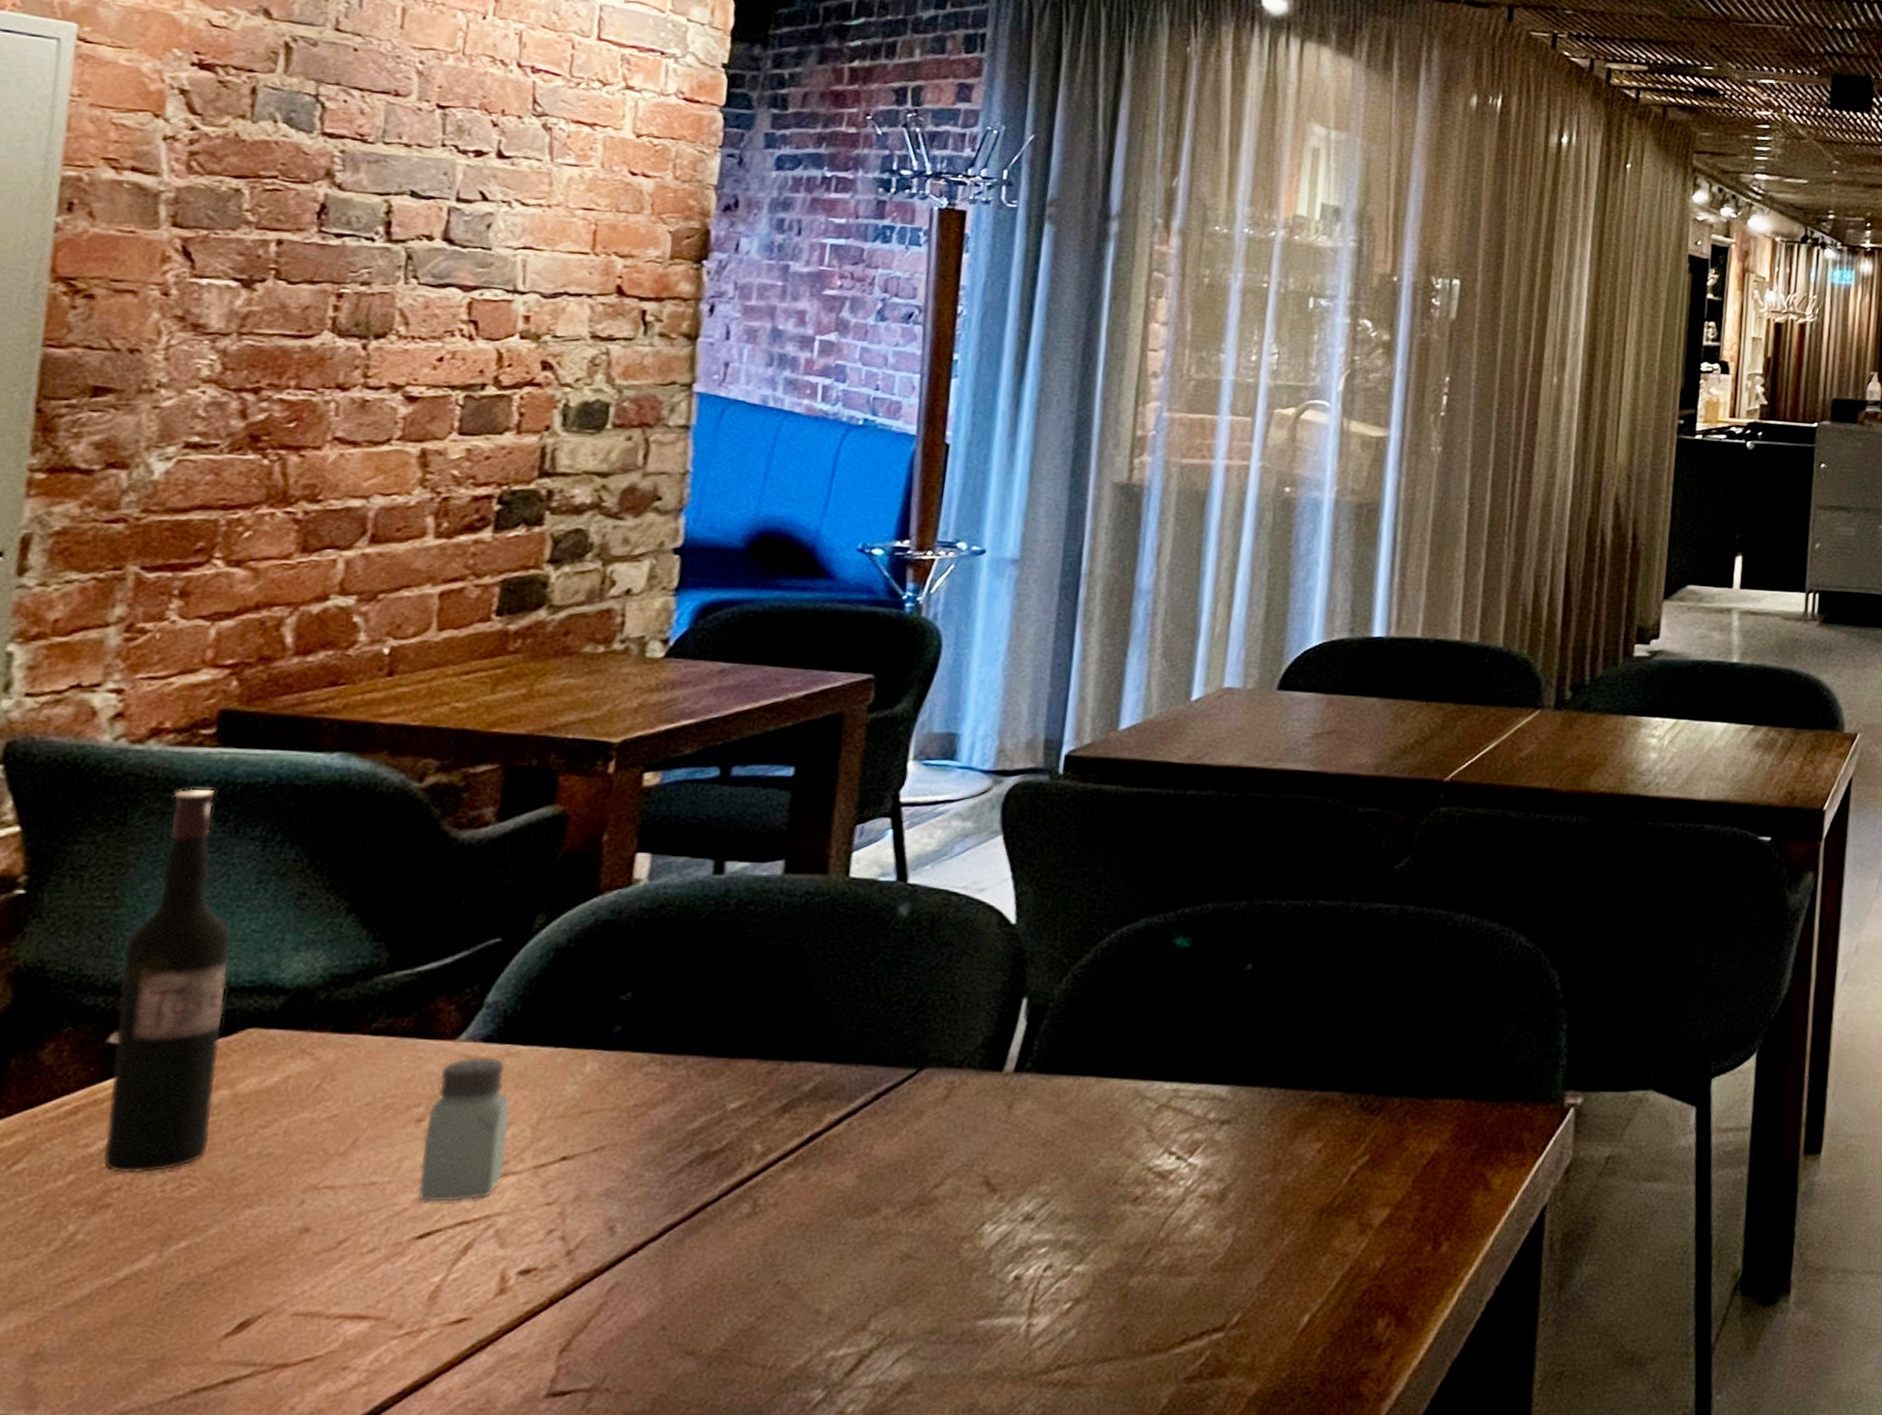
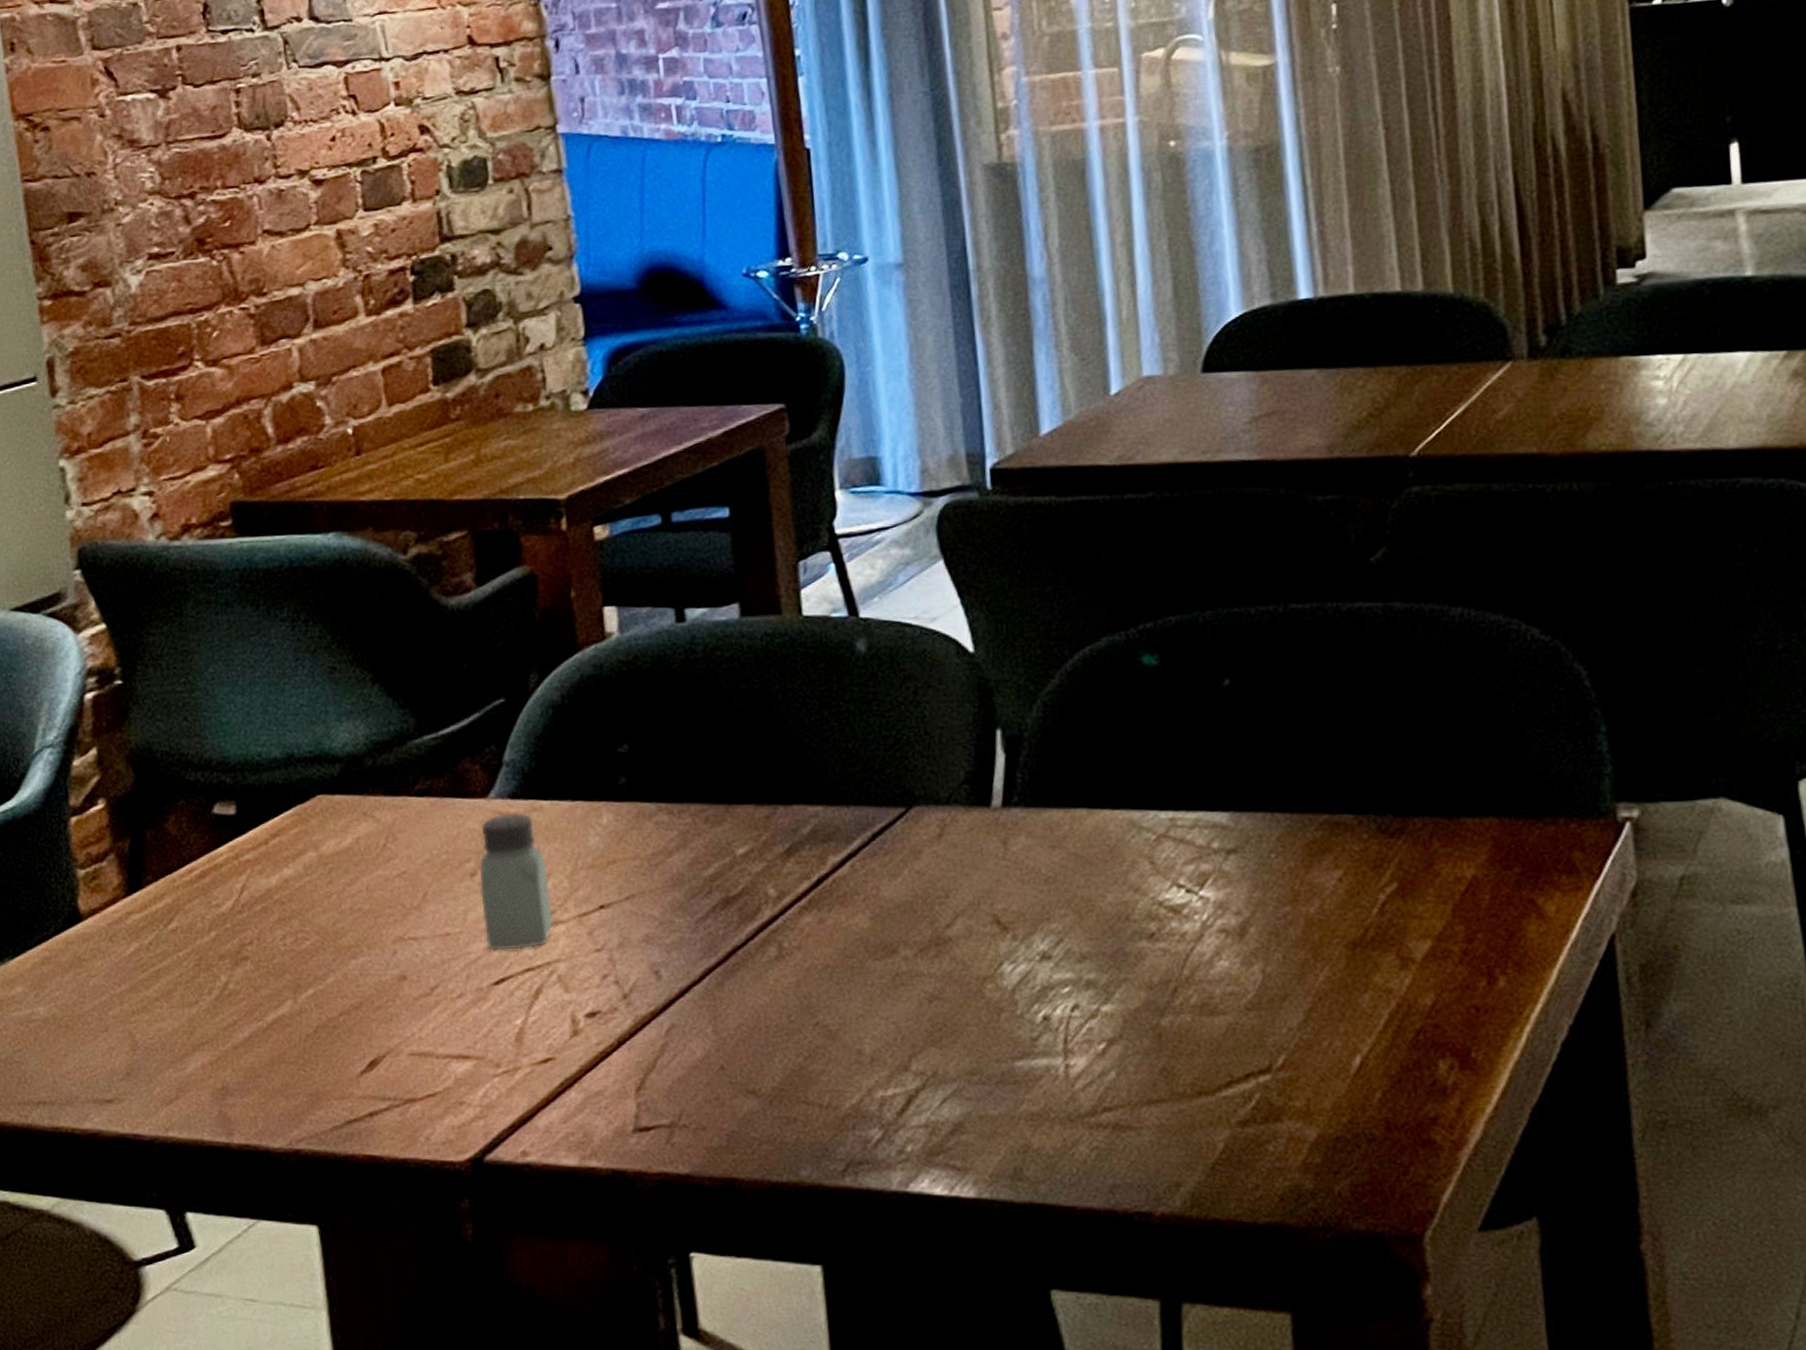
wine bottle: present [103,788,231,1173] -> none [207,577,310,929]

